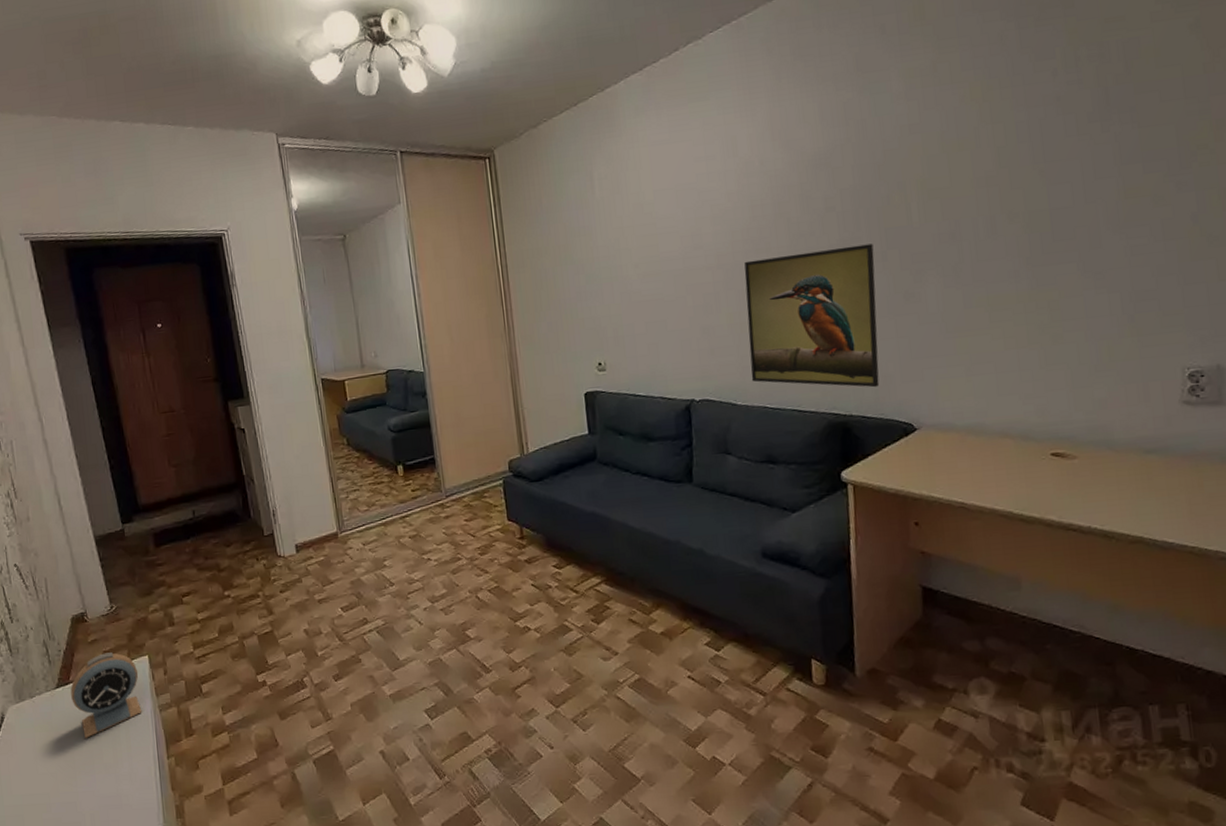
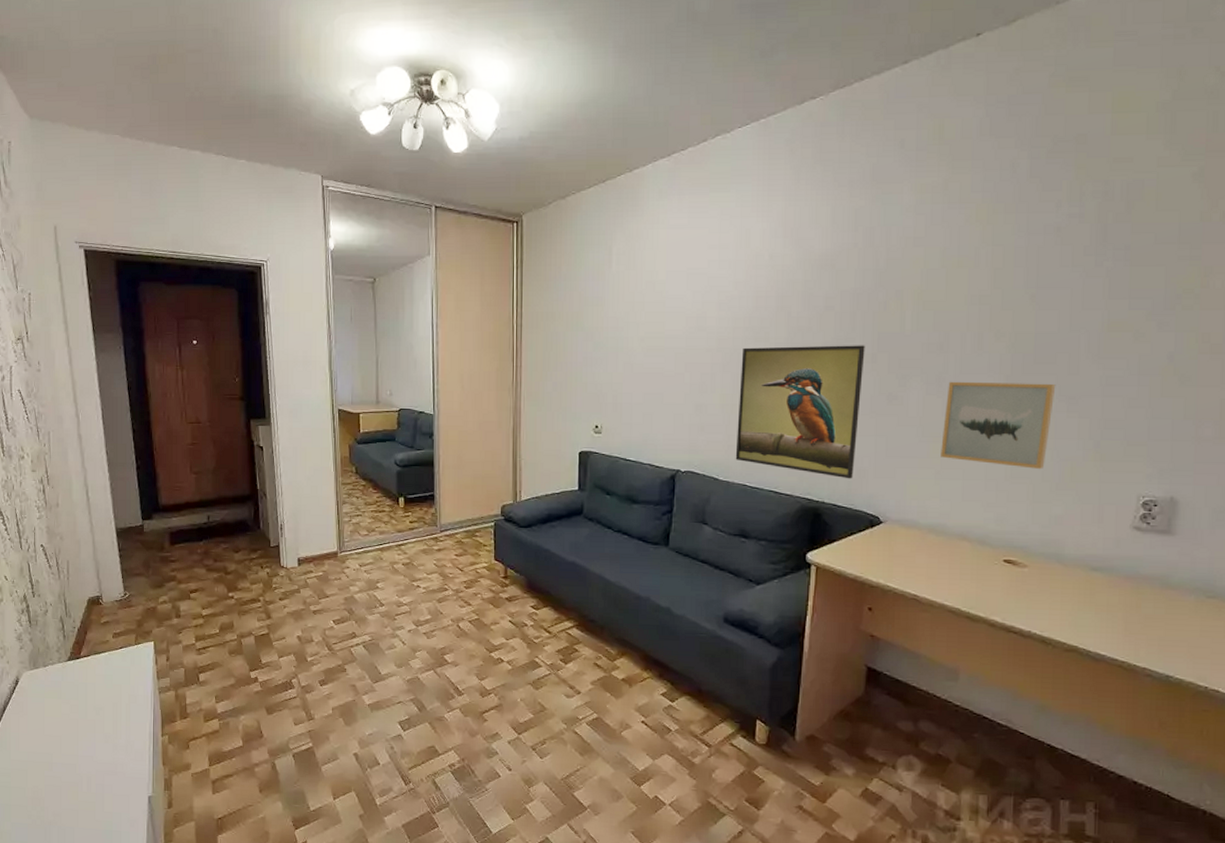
alarm clock: present [70,652,142,738] -> none [81,634,143,709]
wall art: none [966,260,1080,353] -> present [941,381,1056,469]

